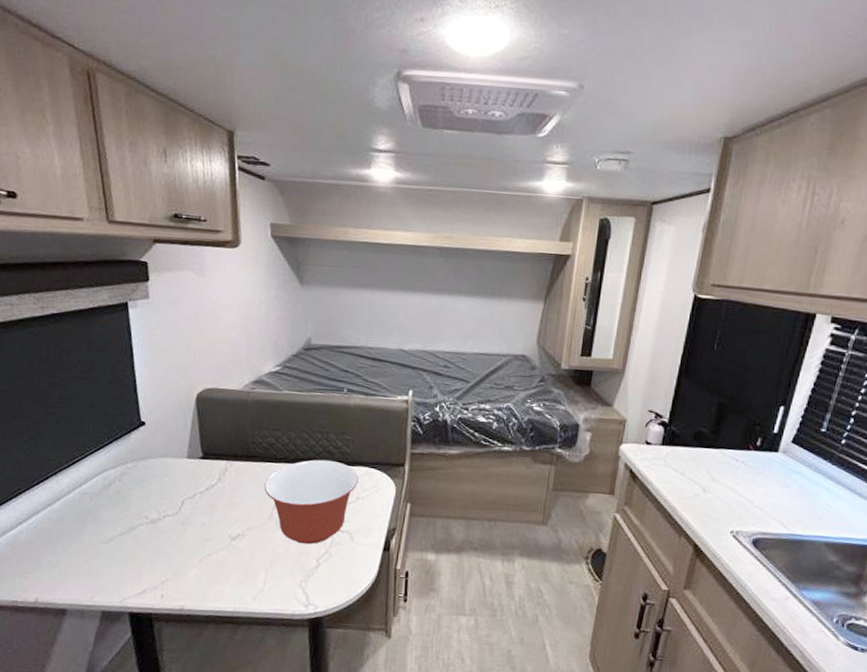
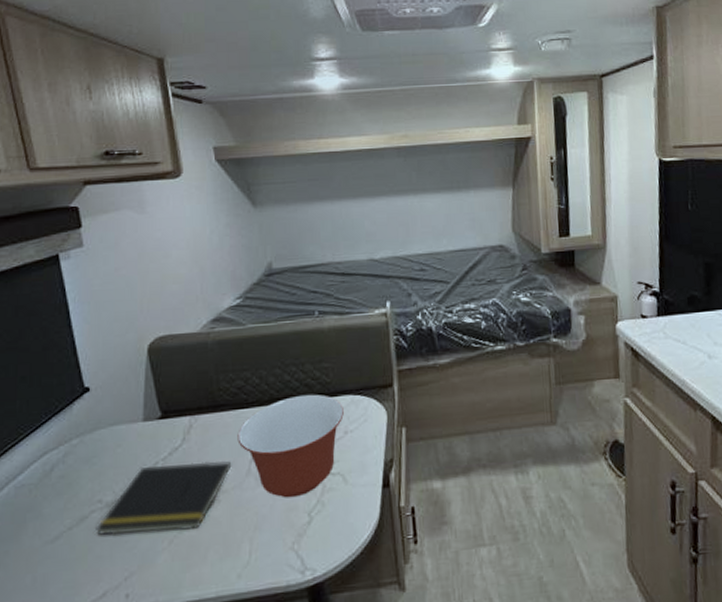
notepad: none [141,496,257,554] -> present [96,461,232,535]

